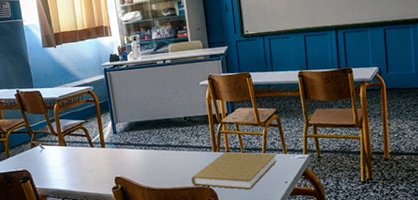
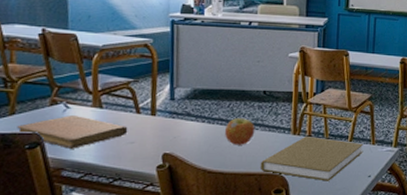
notebook: none [12,153,87,180] -> present [16,116,128,149]
apple: none [158,142,183,165] -> present [224,118,255,145]

